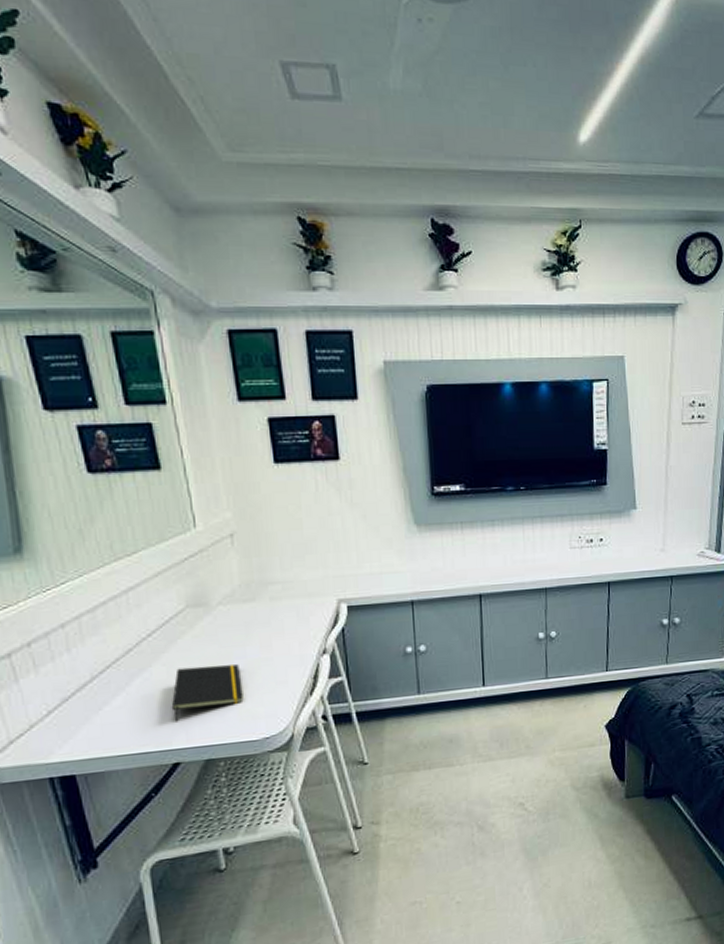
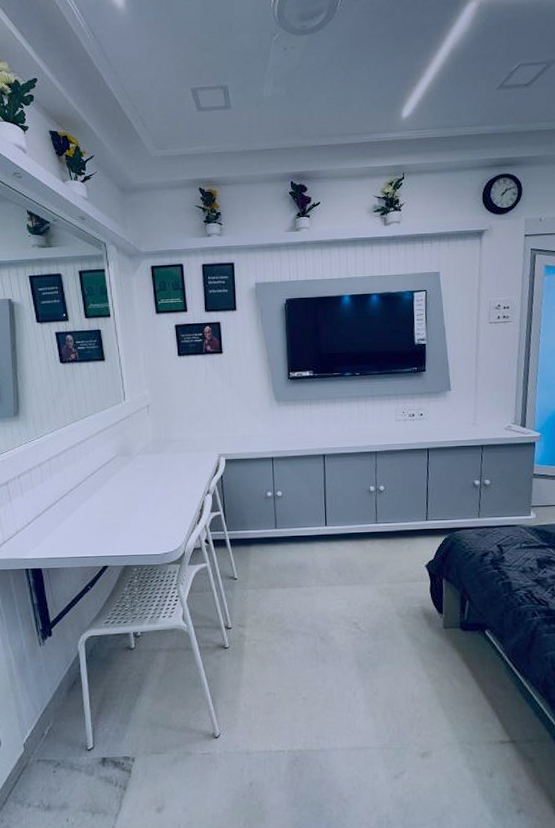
notepad: present [171,663,244,722] -> none [104,497,152,537]

